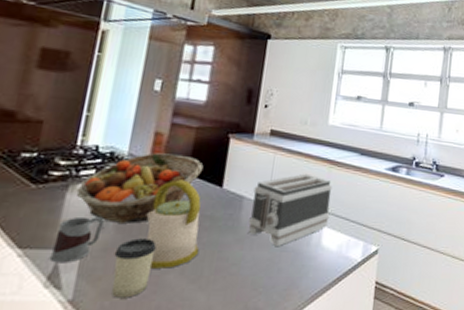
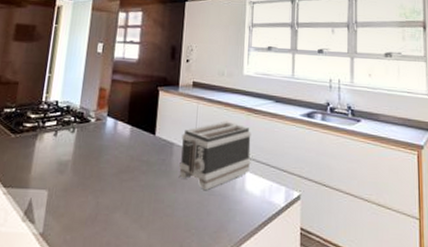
mug: present [49,216,104,263] -> none [25,161,64,201]
fruit basket: present [76,152,204,223] -> none [43,105,139,167]
cup: present [112,238,157,298] -> none [72,180,105,234]
kettle: present [145,179,201,269] -> none [96,128,139,208]

